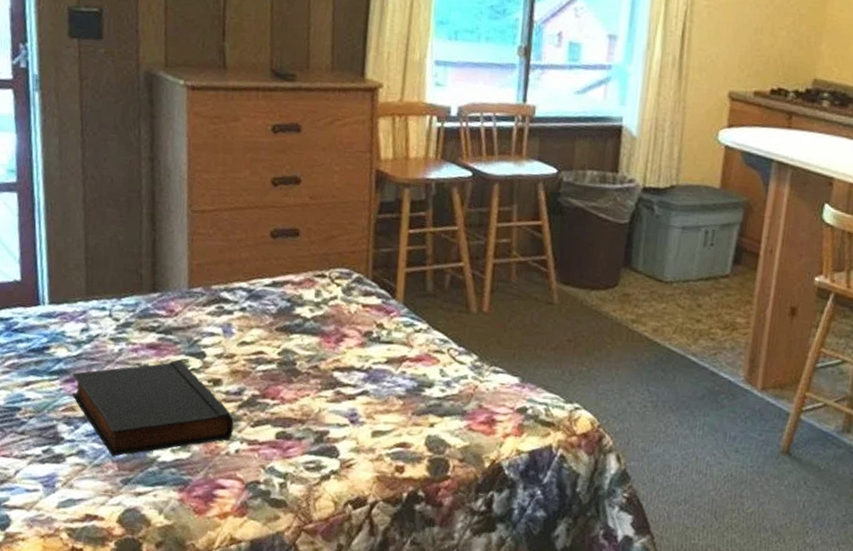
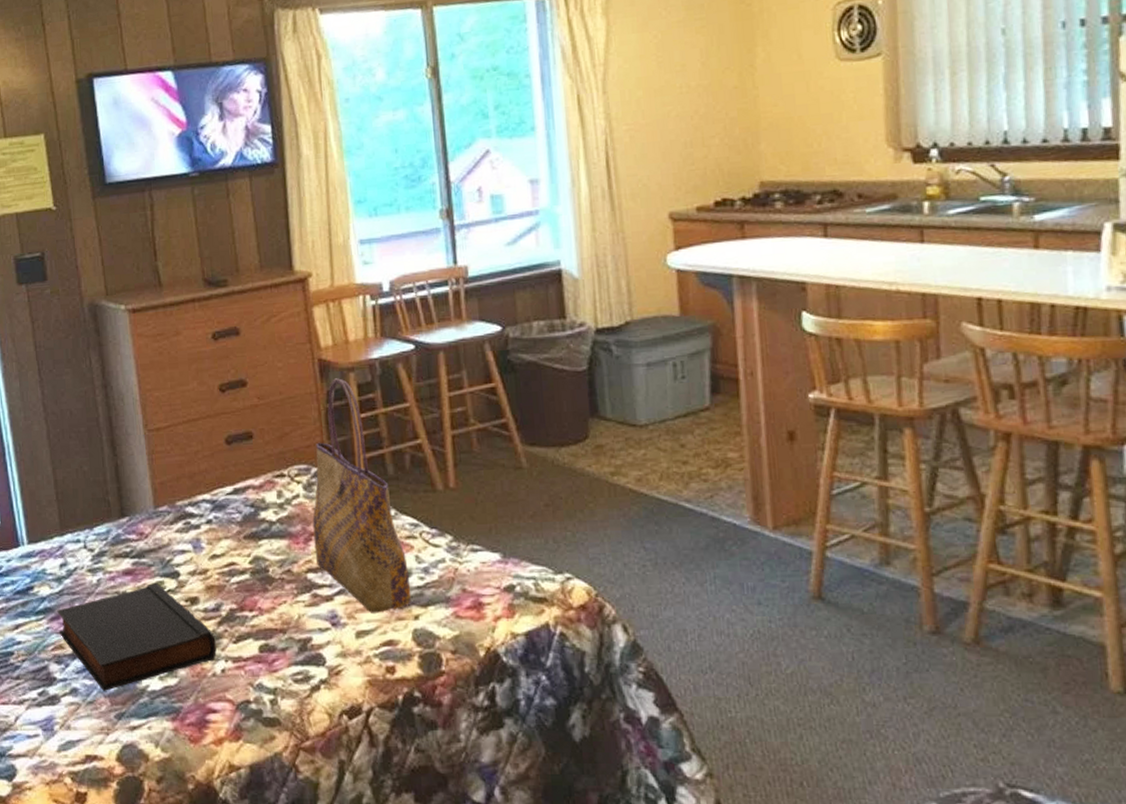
tote bag: none [344,191,432,417] -> present [312,378,412,613]

